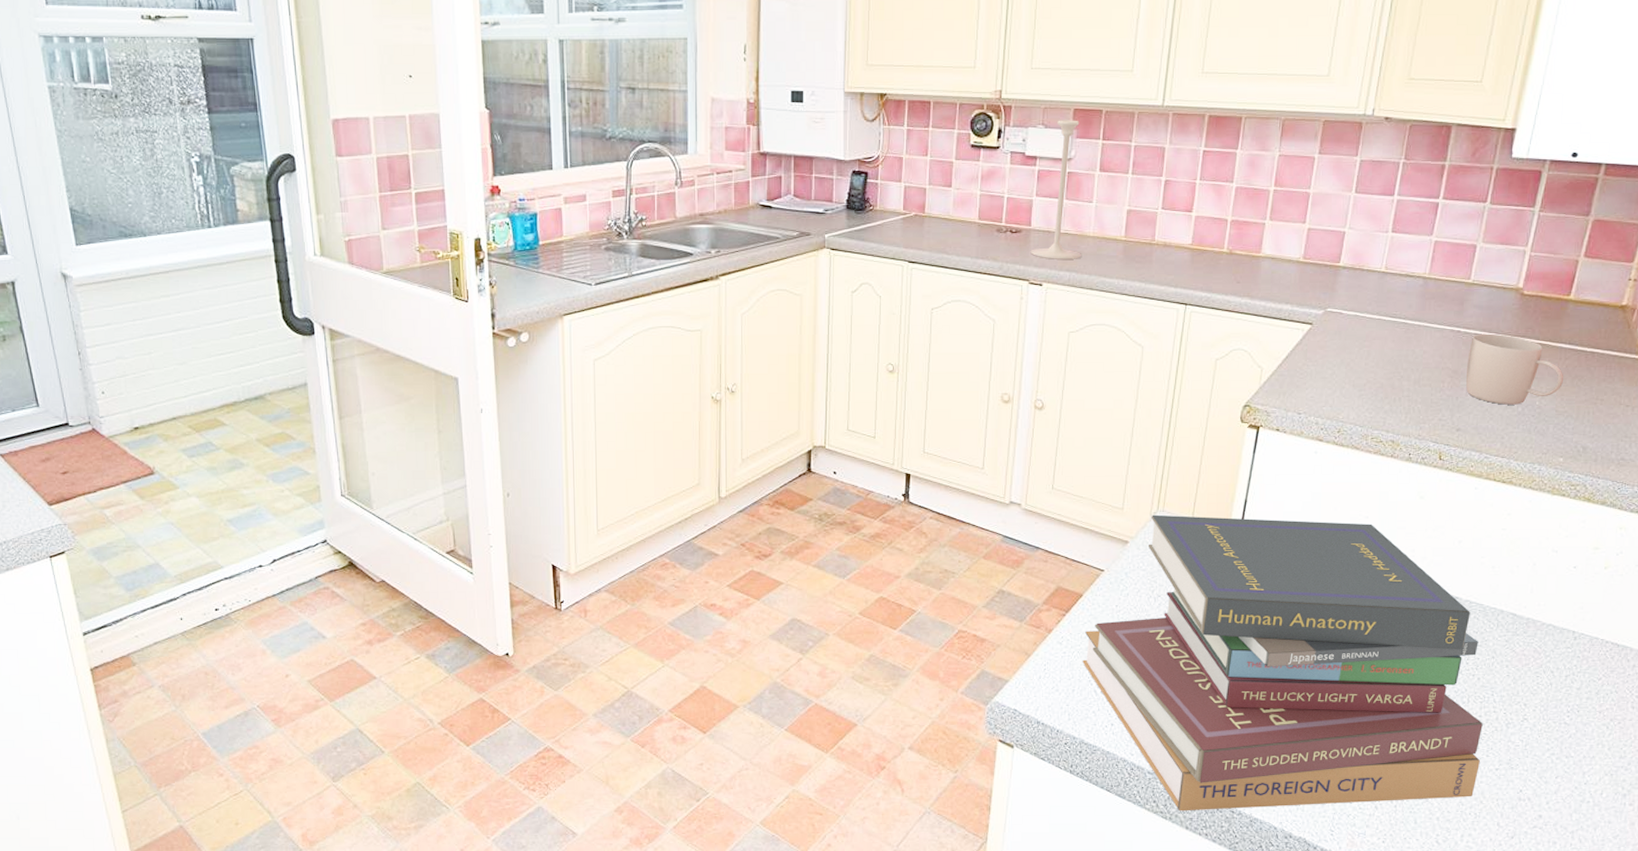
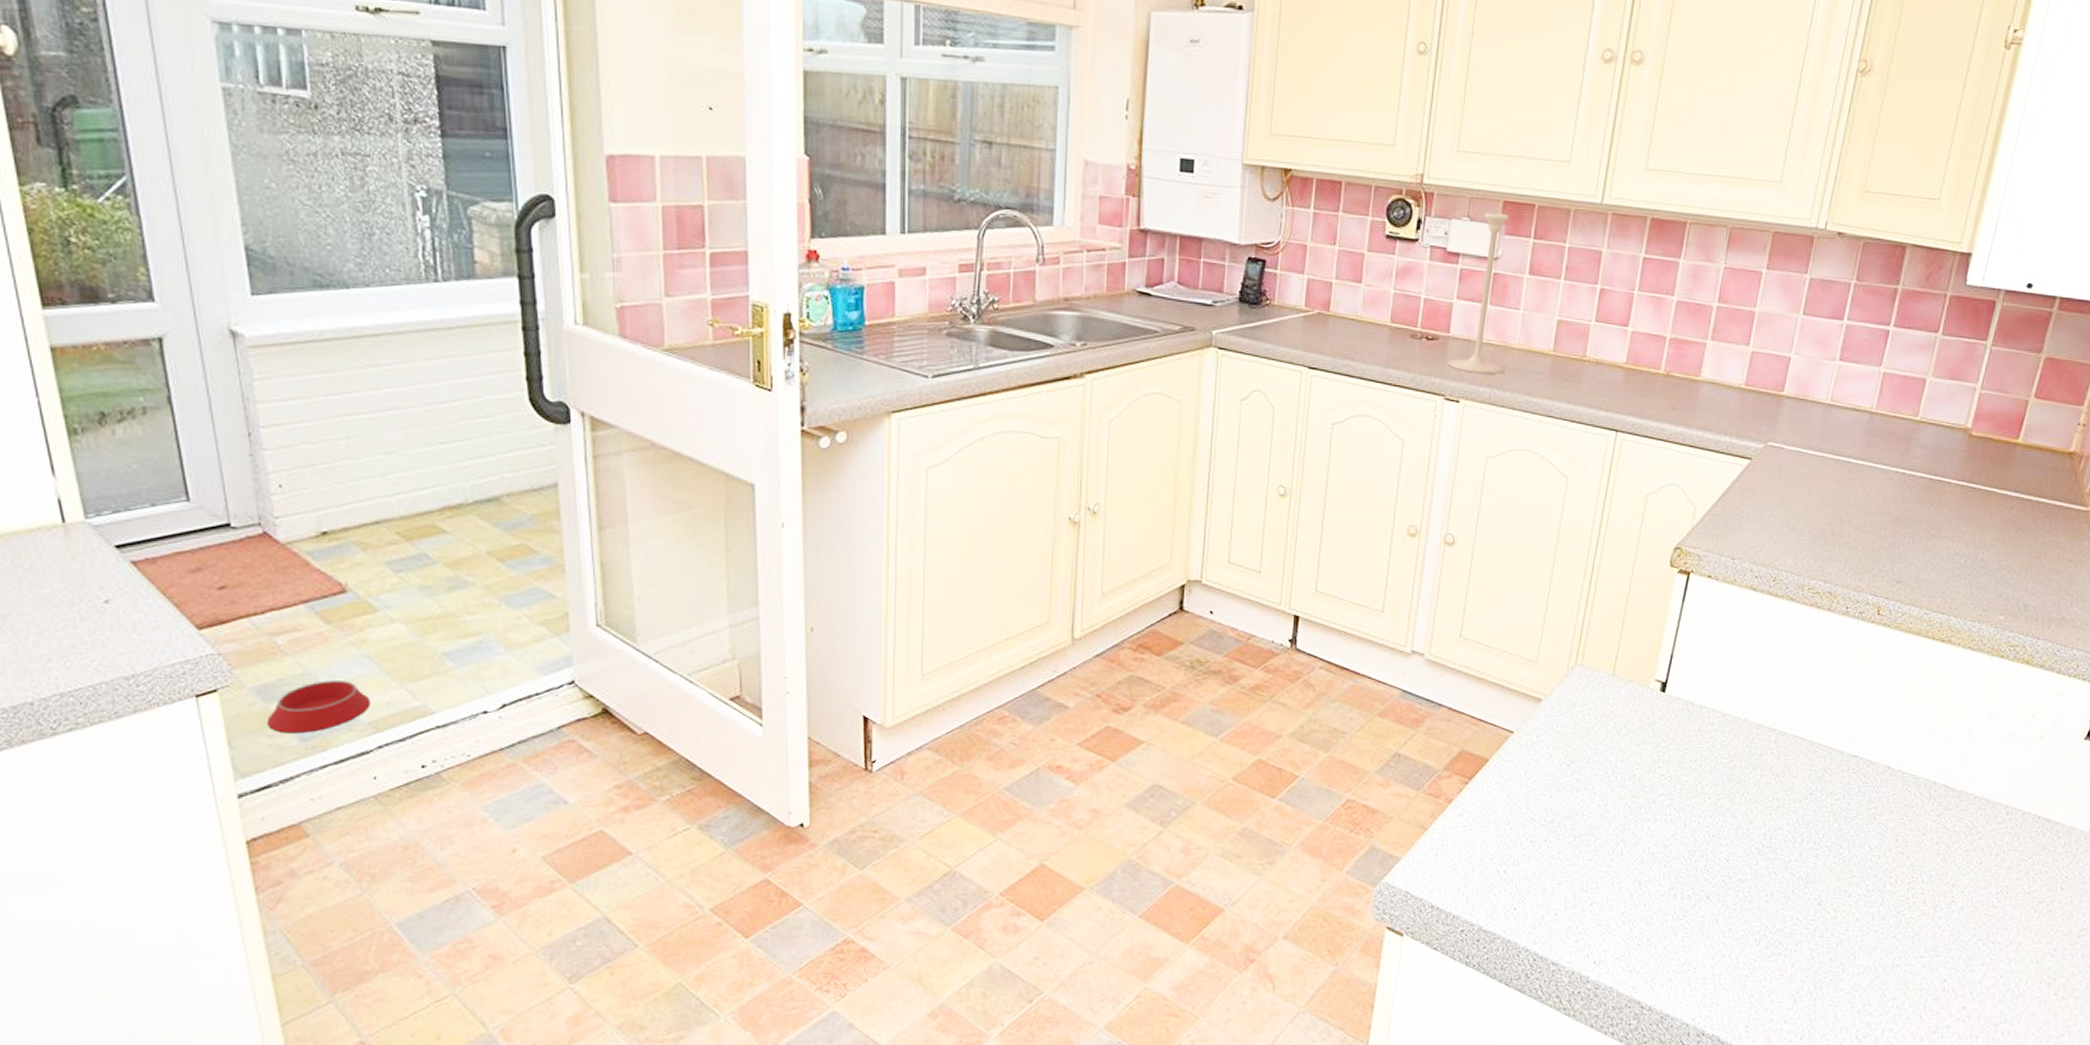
pet bowl: none [101,543,176,585] -> present [267,680,371,734]
books: present [1082,514,1483,811] -> none [1485,669,1910,1008]
mug: present [1466,333,1563,405] -> none [1908,477,2008,556]

